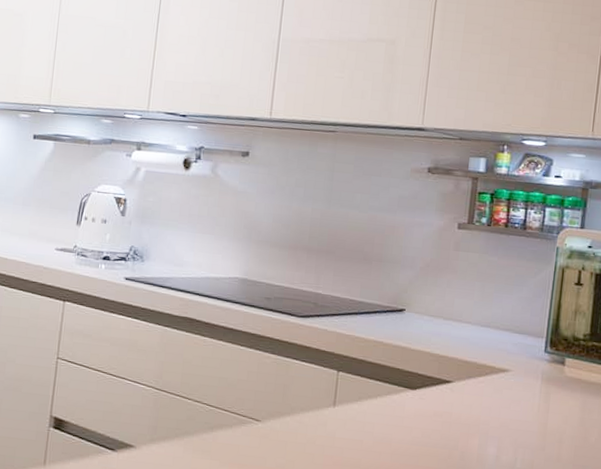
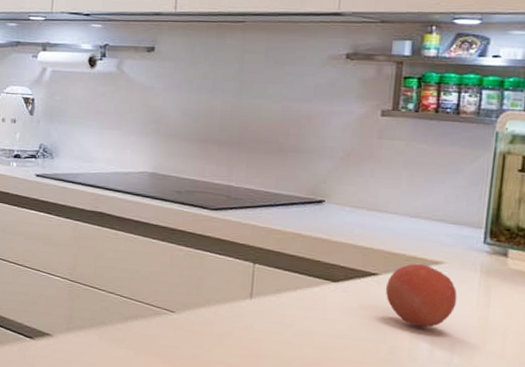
fruit: none [458,371,521,434] -> present [385,263,457,328]

